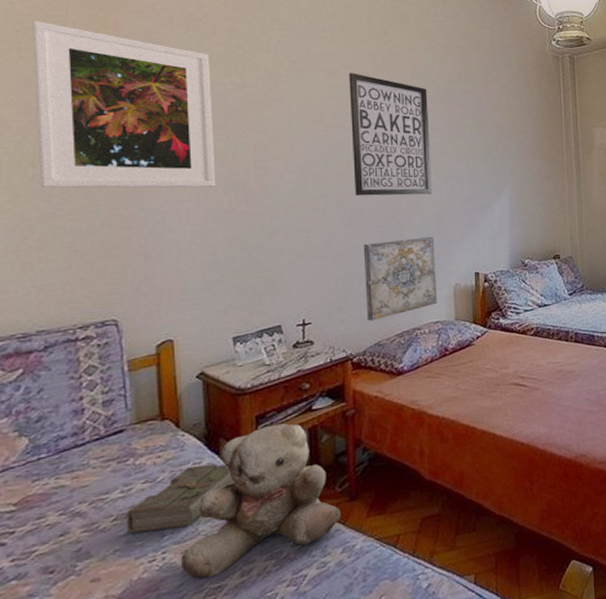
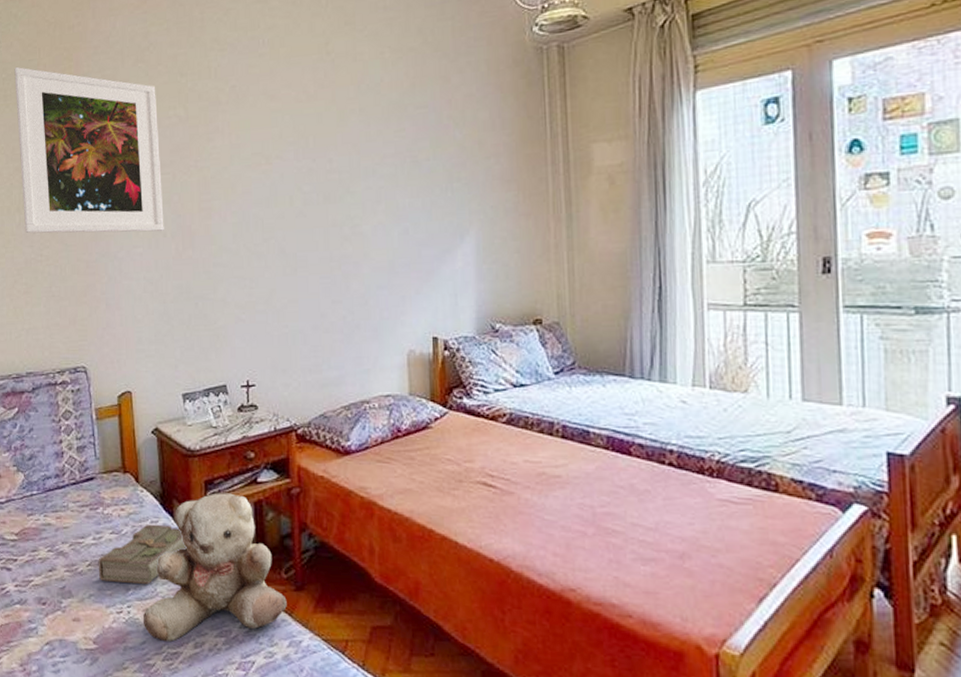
wall art: present [349,73,432,196] -> none [289,93,382,241]
wall art: present [363,236,437,321] -> none [306,290,388,388]

